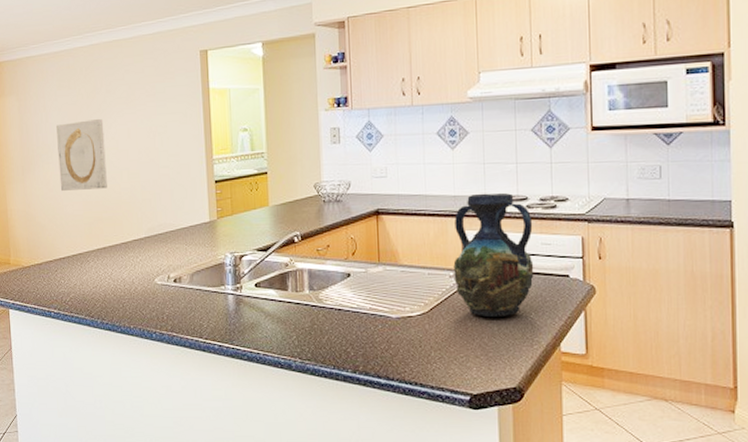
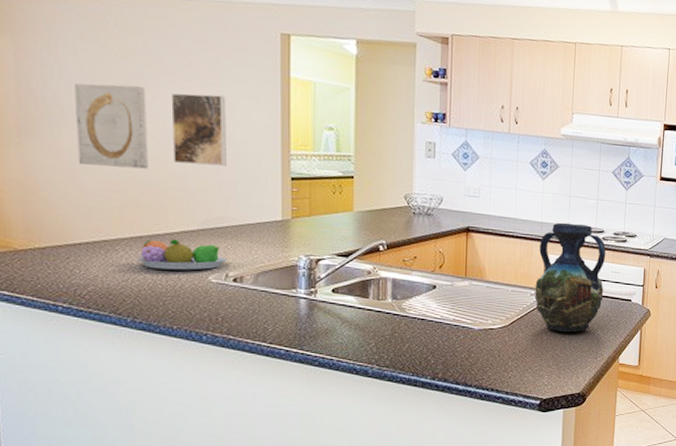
fruit bowl: none [102,248,168,275] -> present [136,239,227,270]
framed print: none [121,115,164,180] -> present [171,93,226,166]

